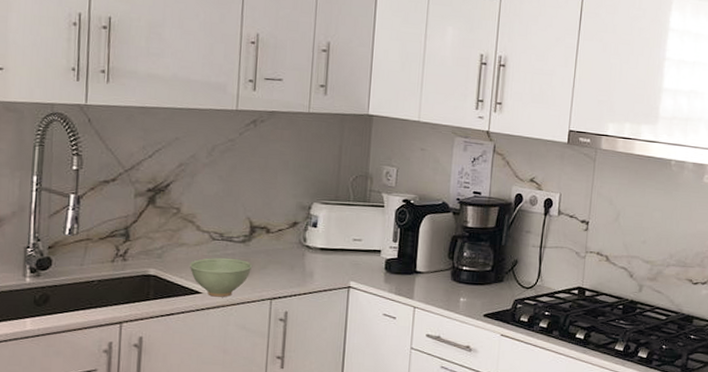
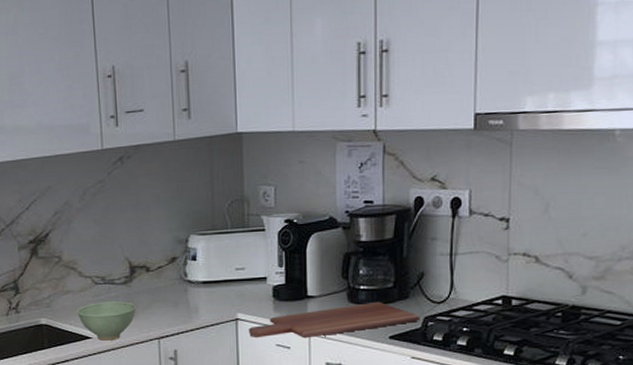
cutting board: none [358,282,512,311] -> present [248,301,421,339]

